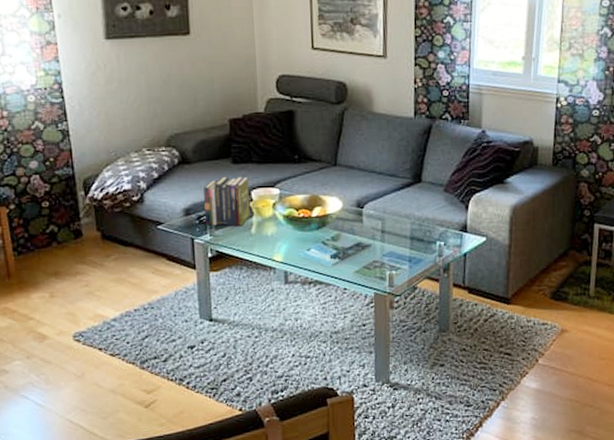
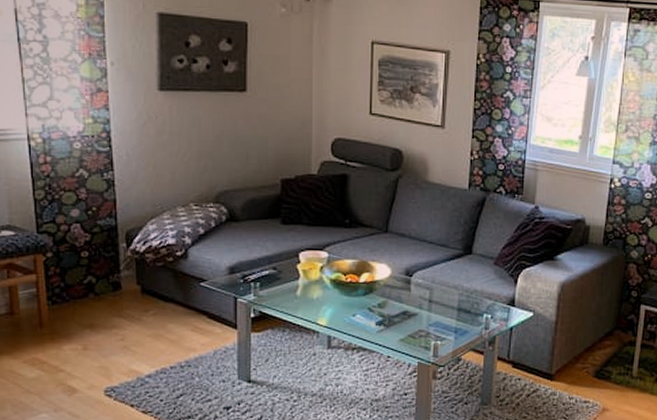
books: present [203,176,250,227] -> none [249,236,297,288]

